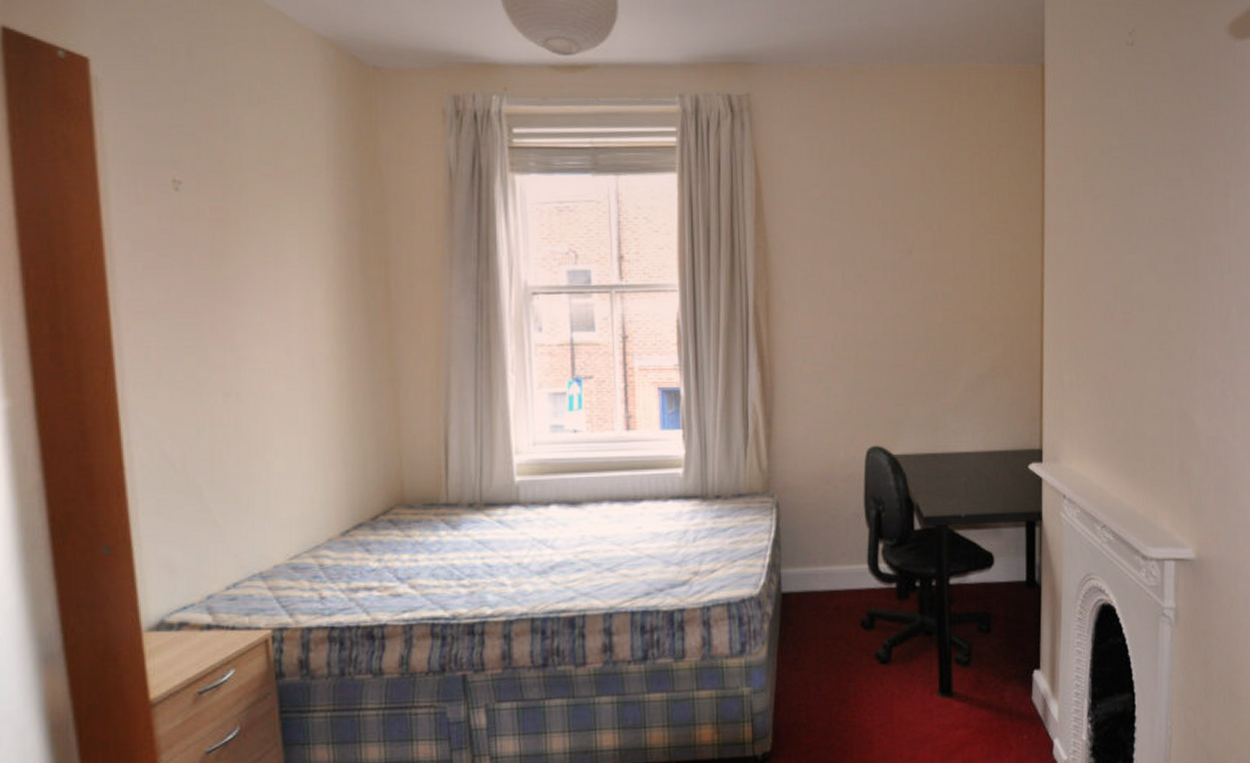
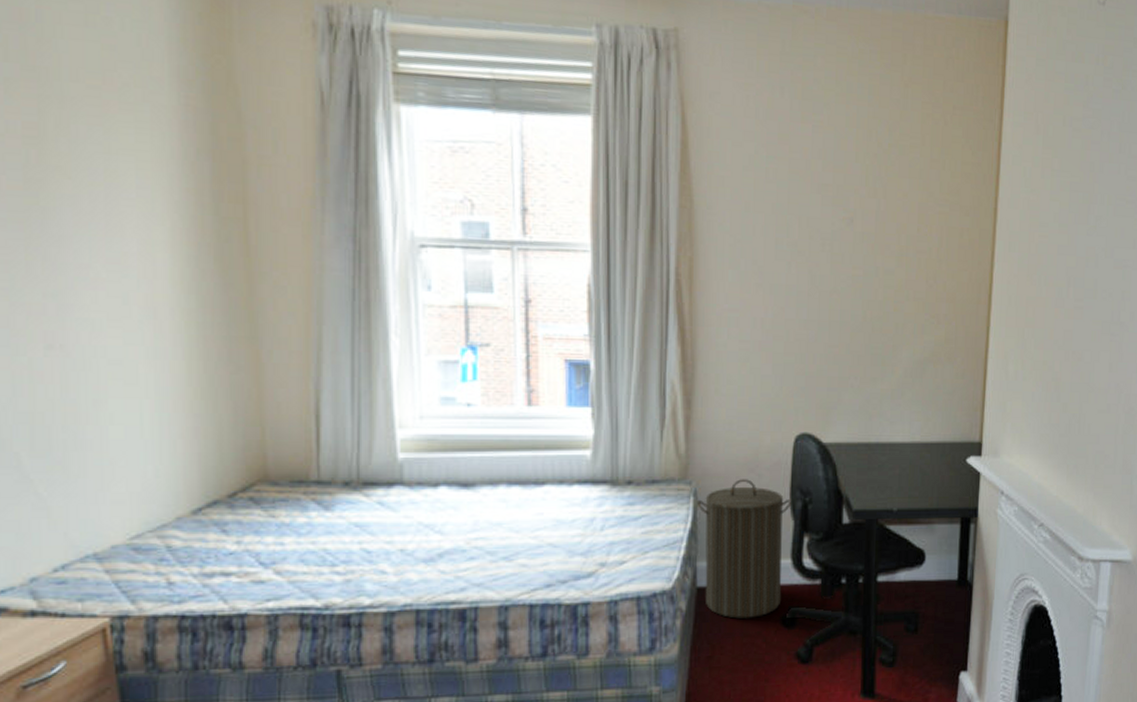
laundry hamper: none [779,490,867,622] -> present [696,479,792,619]

